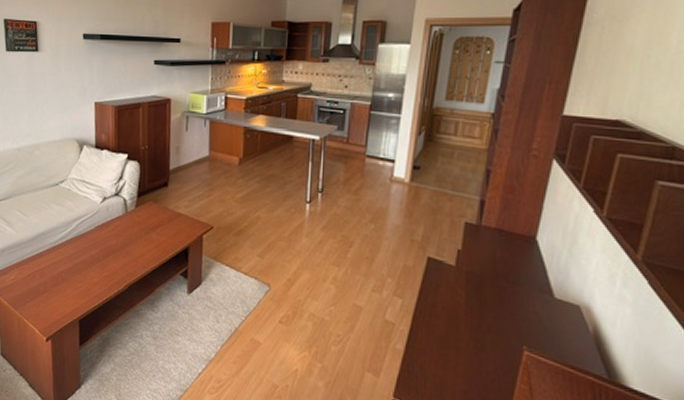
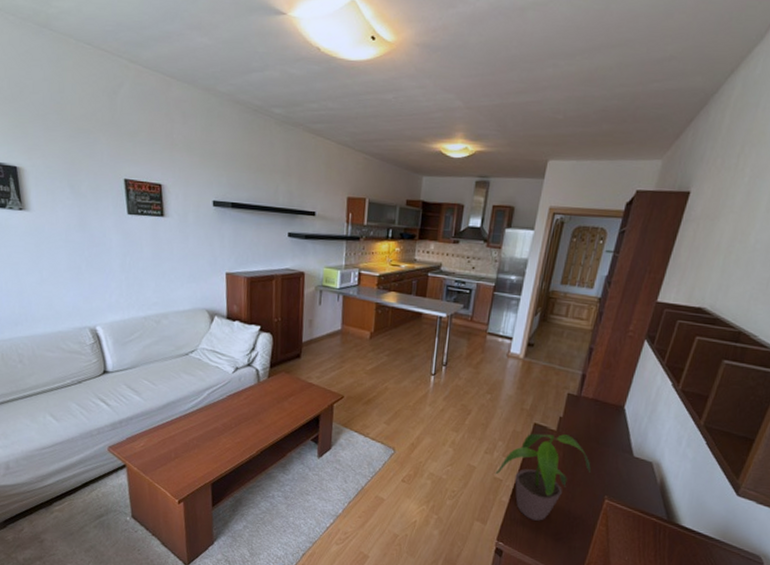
potted plant: none [386,268,502,375] -> present [495,433,591,521]

